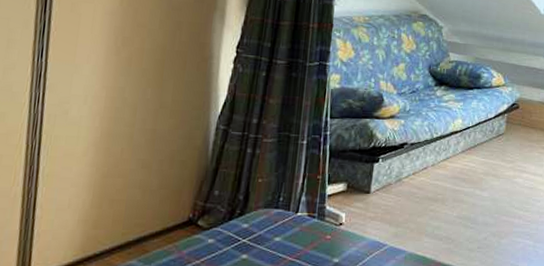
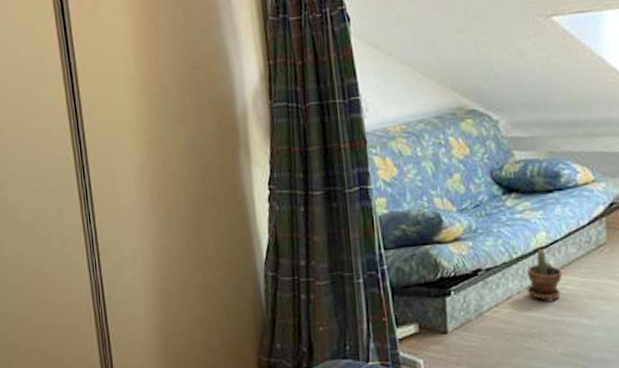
potted plant: none [439,132,469,174] -> present [526,249,563,301]

